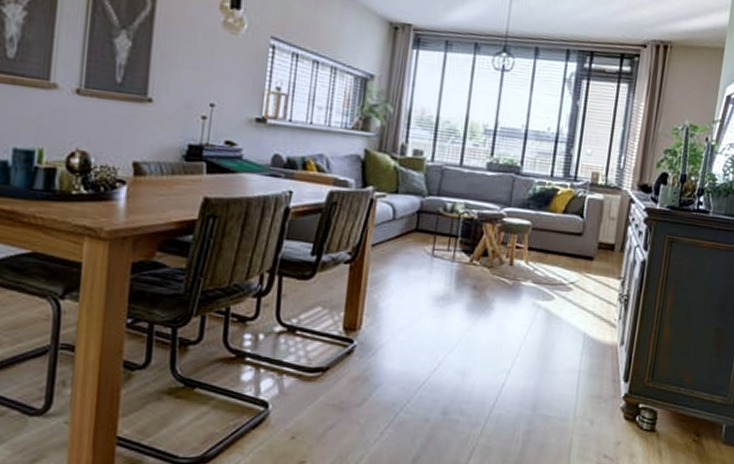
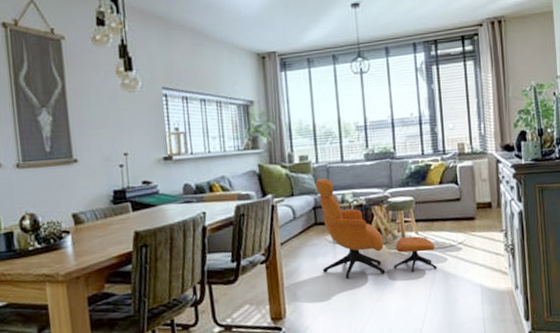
armchair: none [414,179,544,307] -> present [316,178,437,279]

